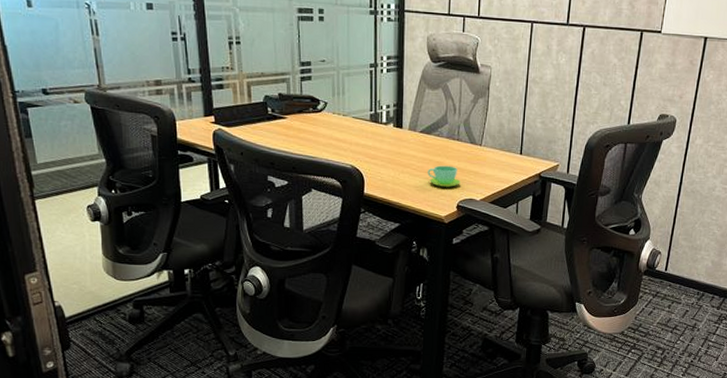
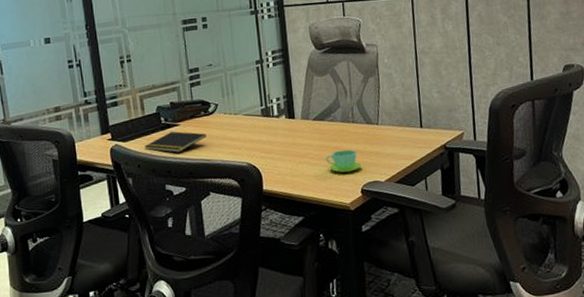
notepad: none [249,124,313,146] -> present [145,131,206,153]

